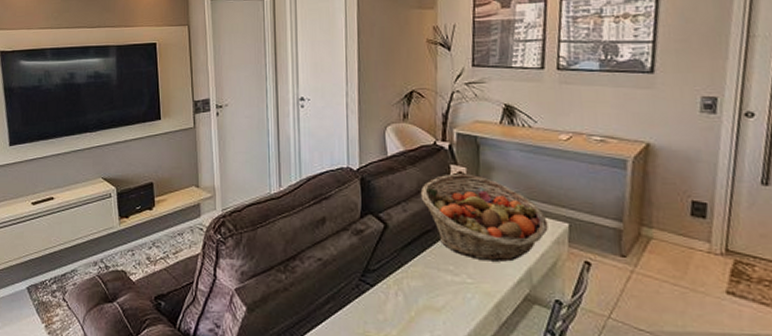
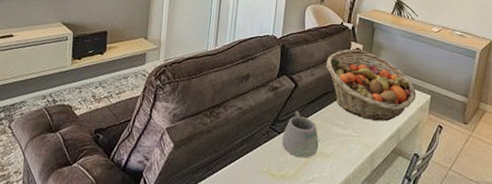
mug: none [377,256,426,315] -> present [282,110,320,159]

